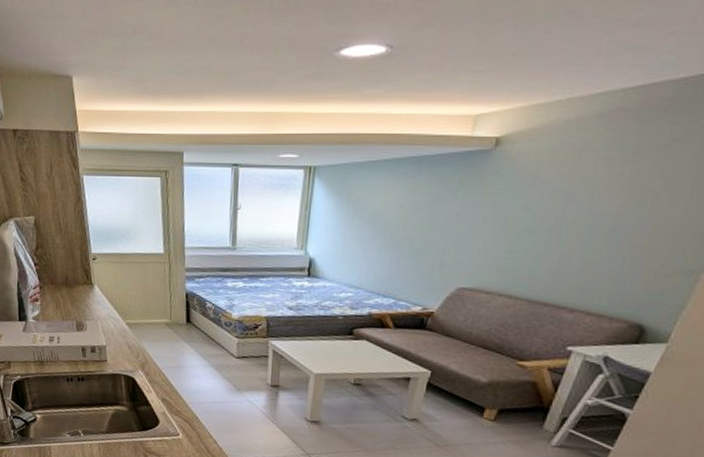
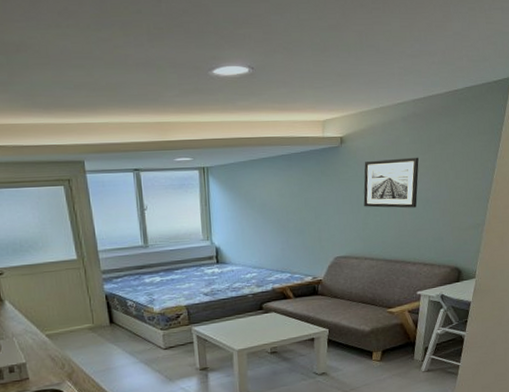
wall art: none [512,169,612,238] -> present [363,157,419,208]

